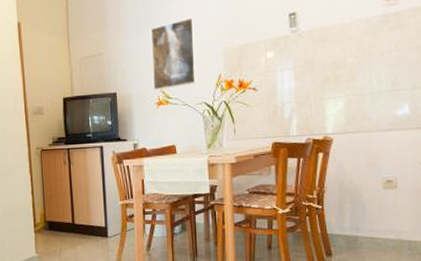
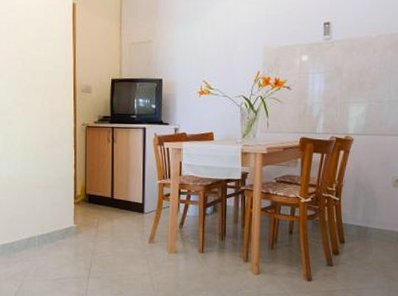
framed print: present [150,17,197,90] -> none [198,16,239,80]

